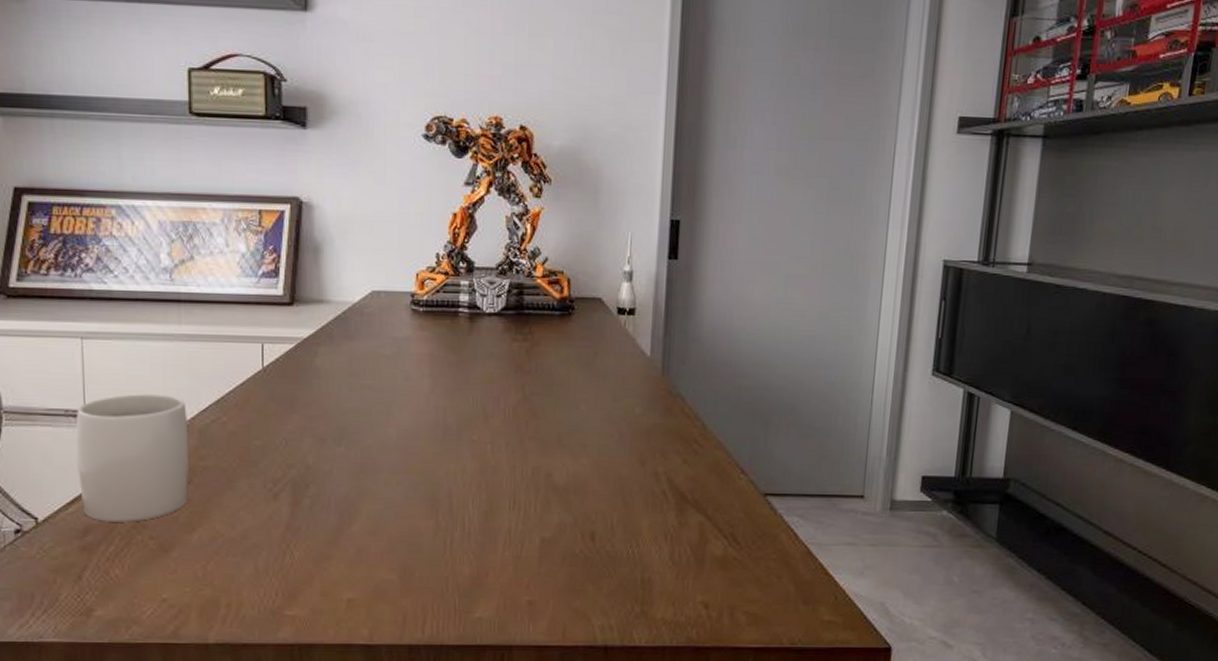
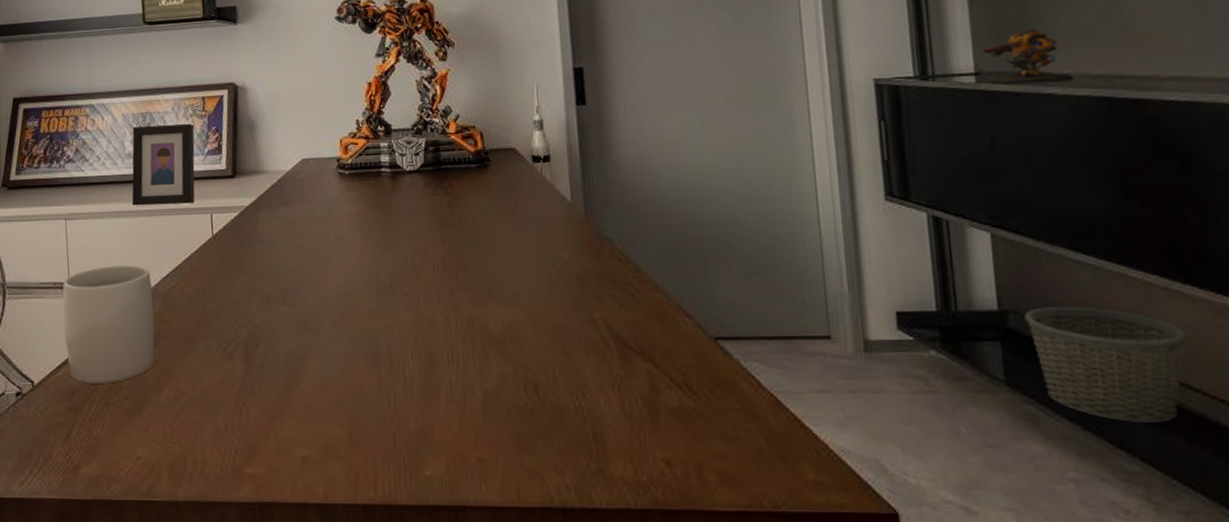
picture frame: none [166,236,248,331] -> present [131,123,195,206]
basket: none [1021,477,1139,575] -> present [1024,307,1188,424]
robot figurine: none [1036,226,1105,279] -> present [983,28,1074,85]

